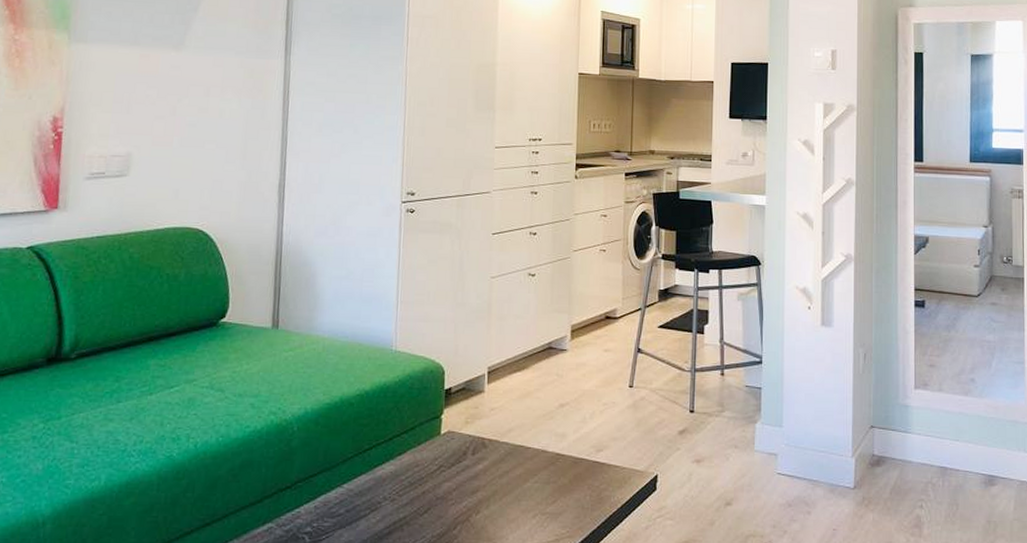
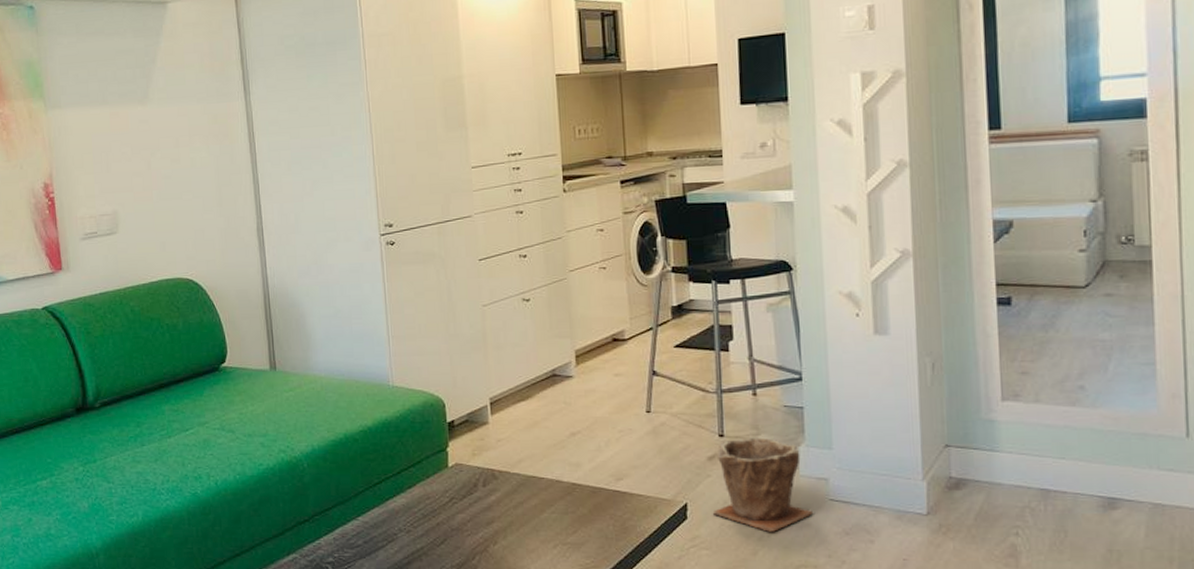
plant pot: none [678,414,764,503] -> present [712,437,814,532]

